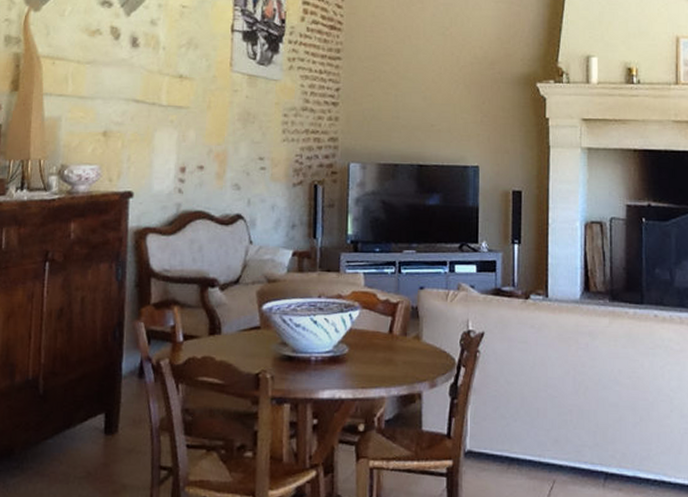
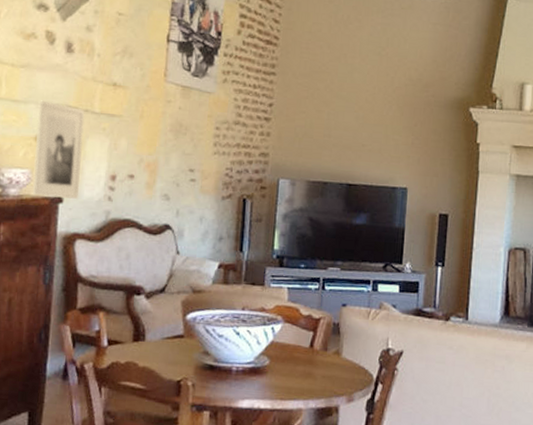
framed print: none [102,95,152,194] -> present [32,100,85,200]

